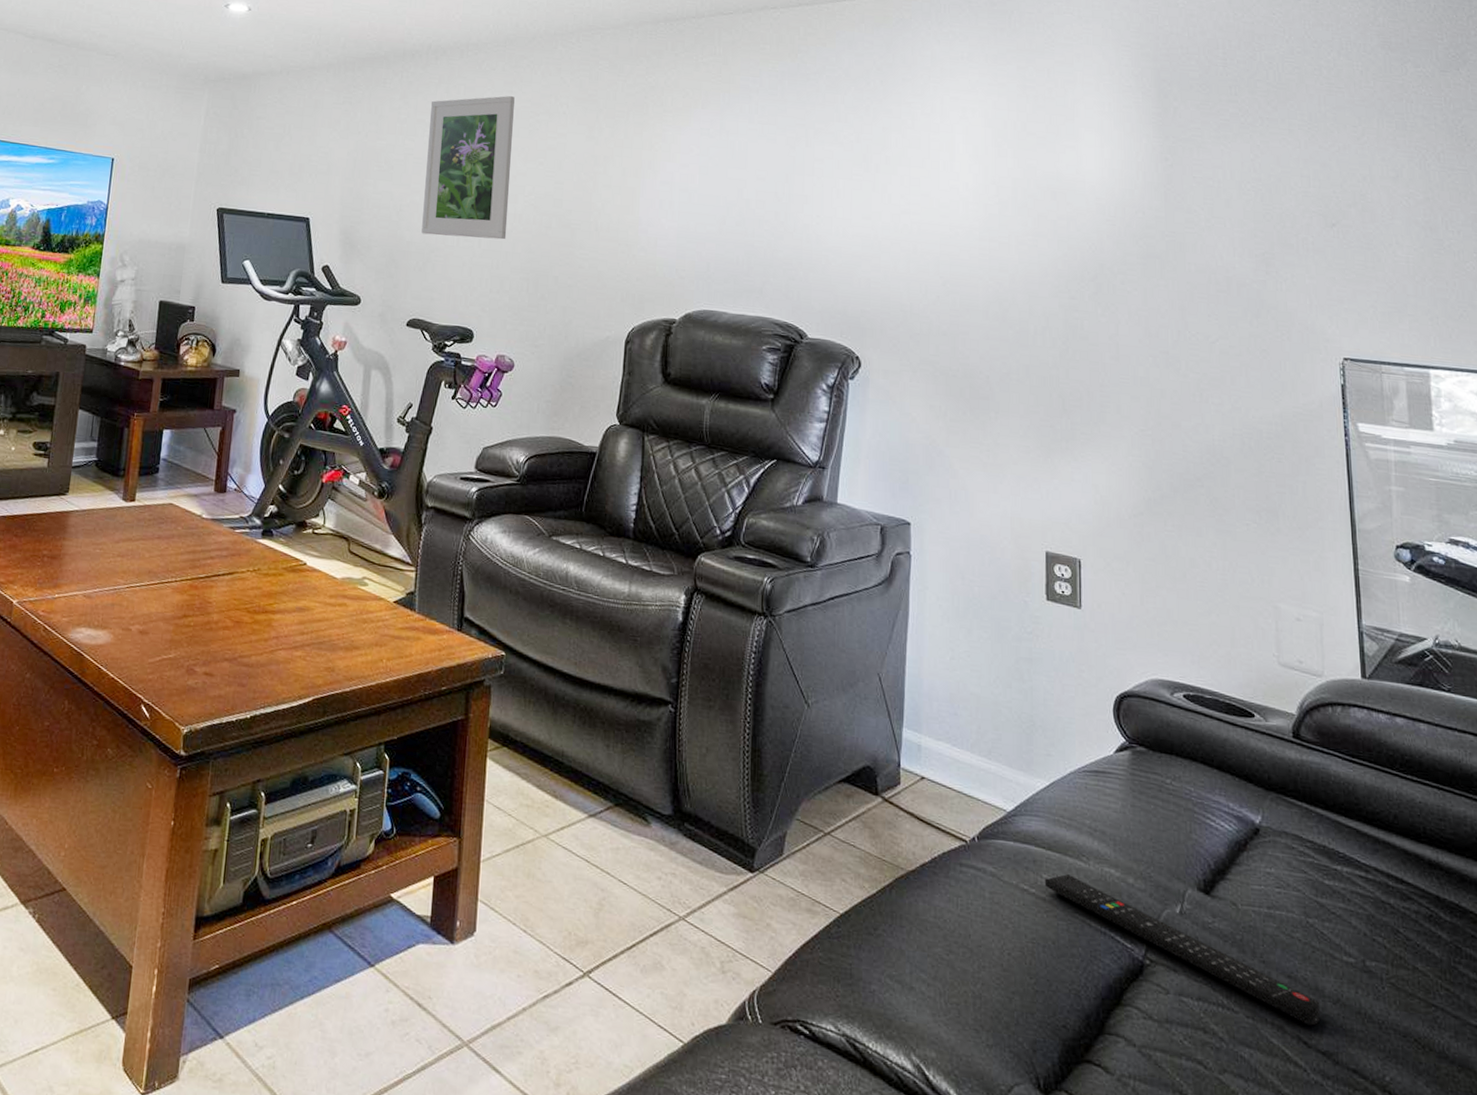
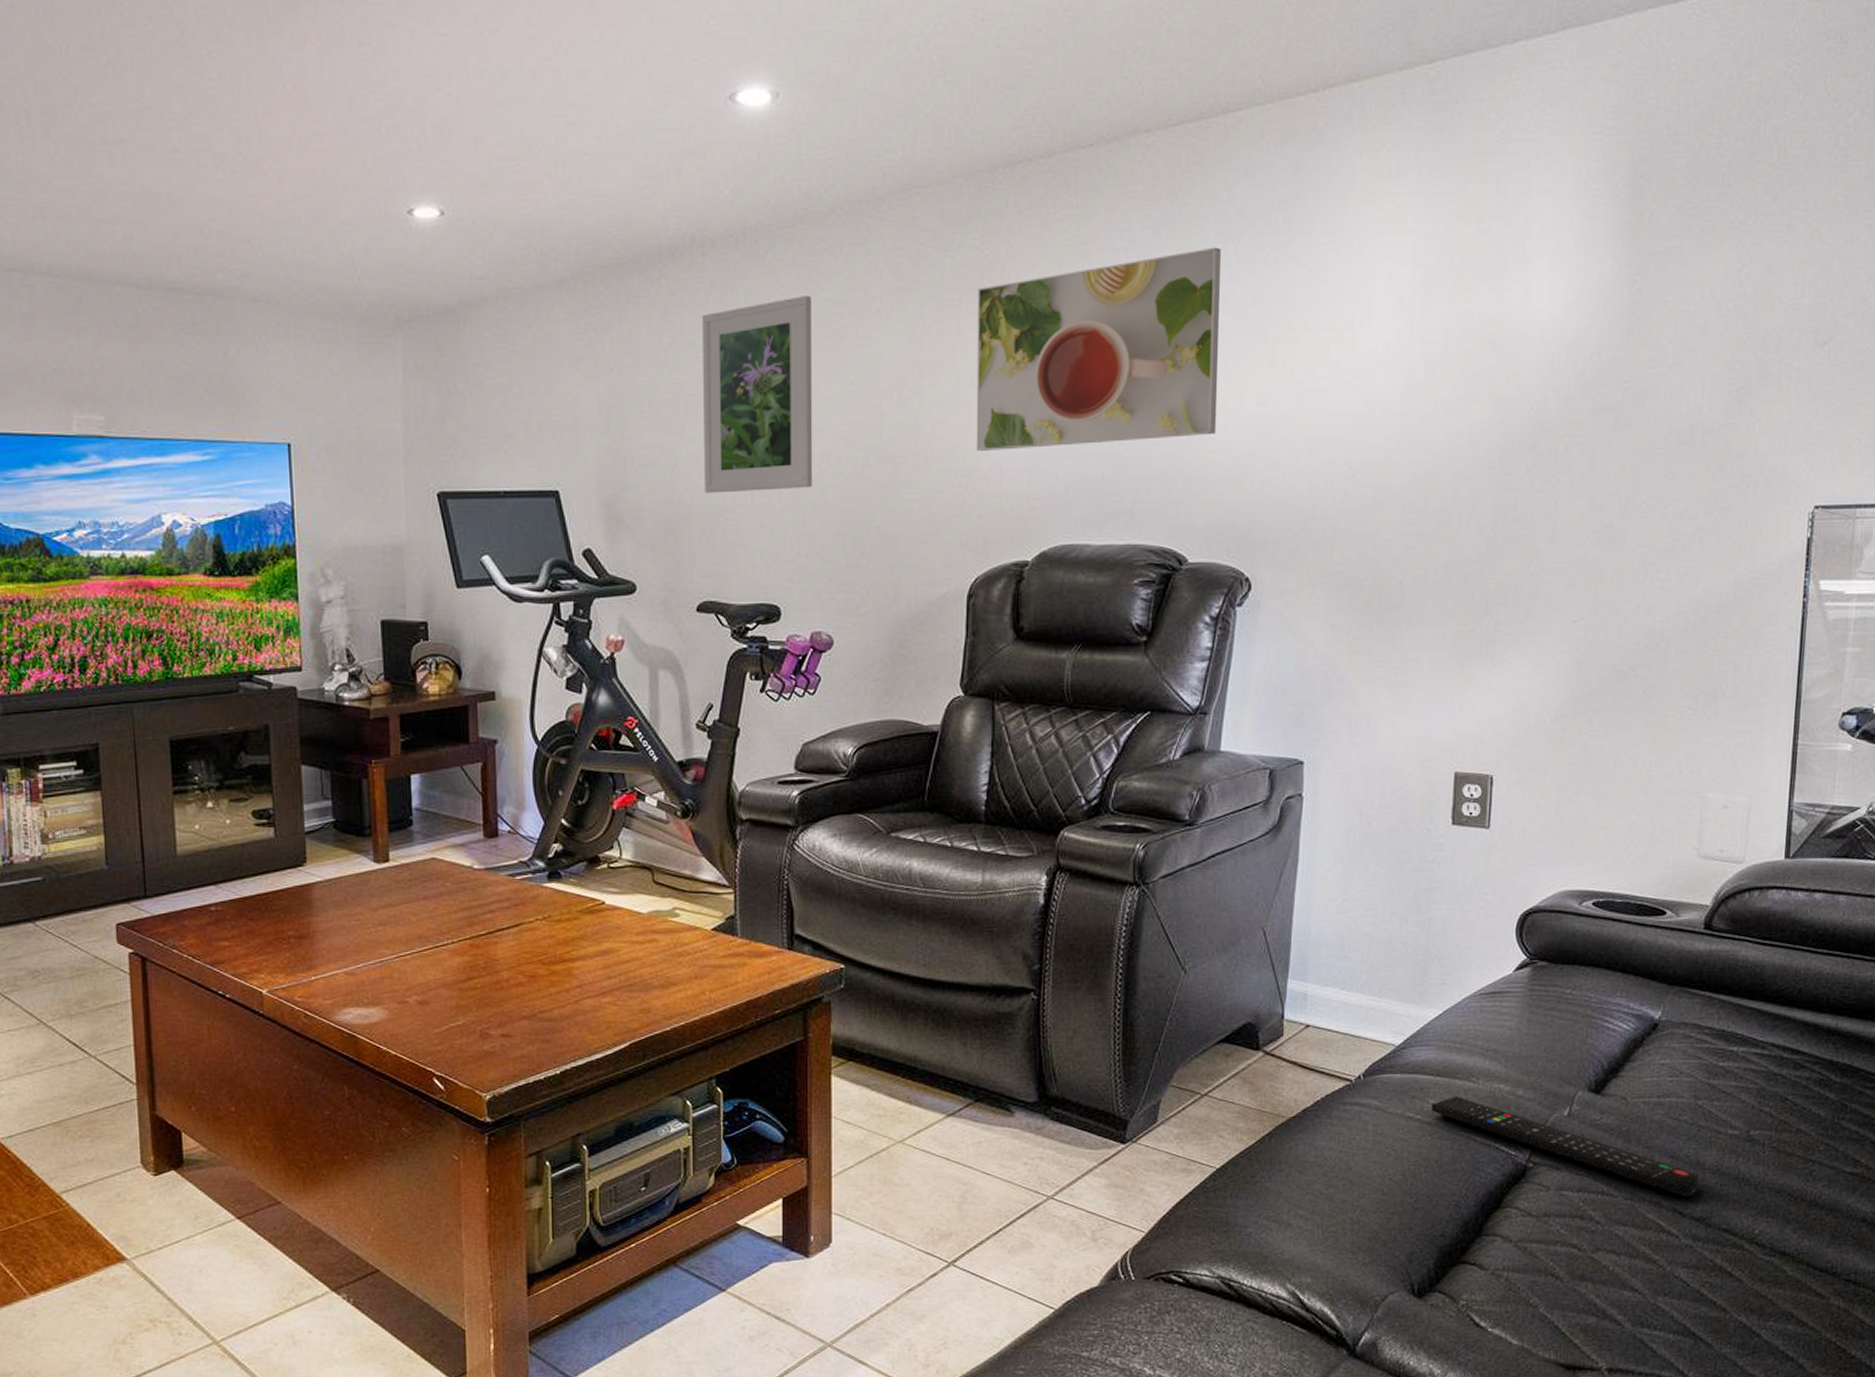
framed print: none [636,95,831,237] -> present [976,247,1221,451]

